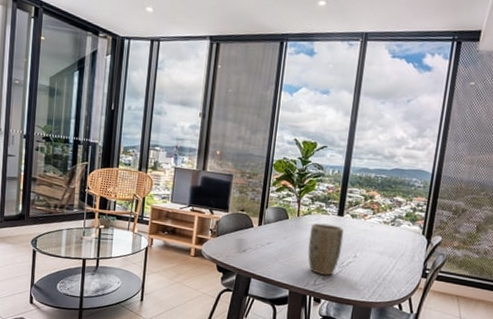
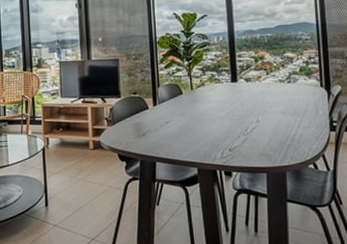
plant pot: present [307,223,344,276] -> none [206,92,243,147]

